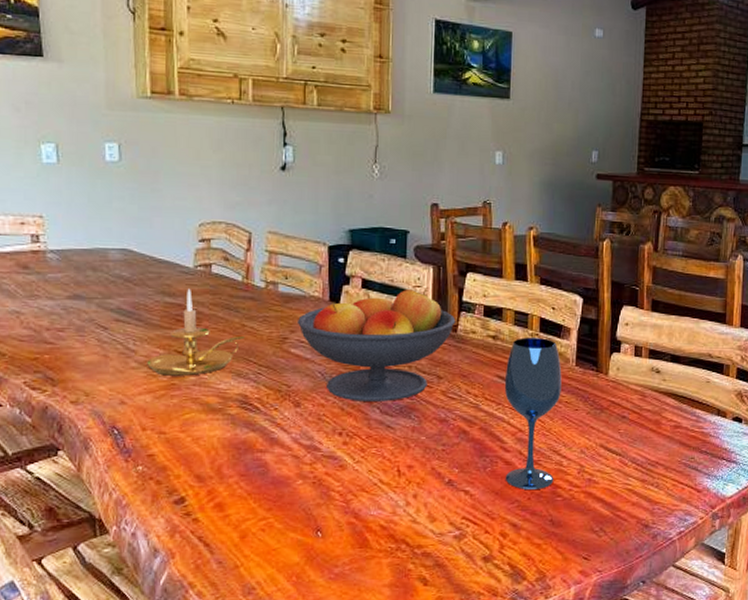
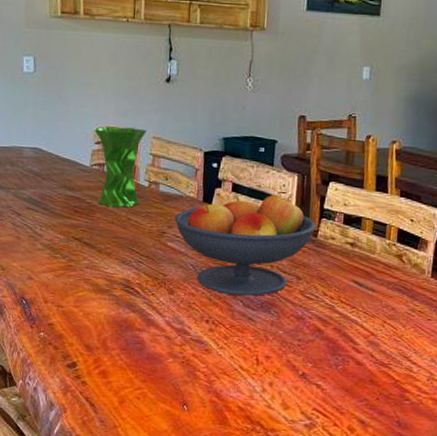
candle holder: present [147,288,244,376] -> none [50,184,129,260]
vase: none [196,221,261,314] -> present [93,126,147,208]
wineglass: present [504,337,562,491] -> none [355,246,417,392]

